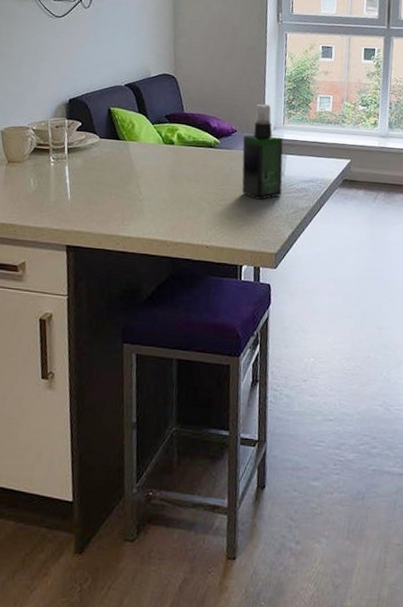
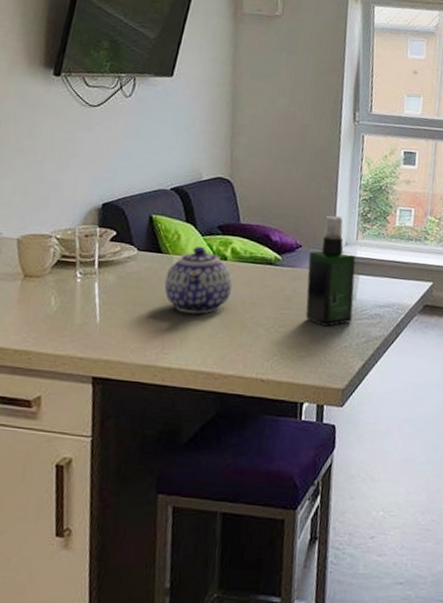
teapot: none [122,133,179,191] -> present [164,246,233,314]

